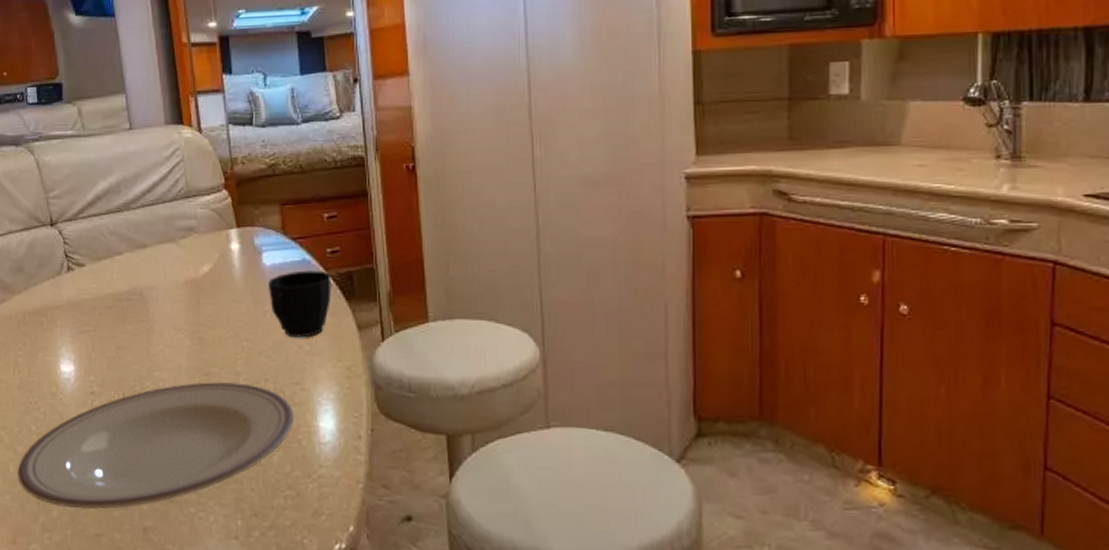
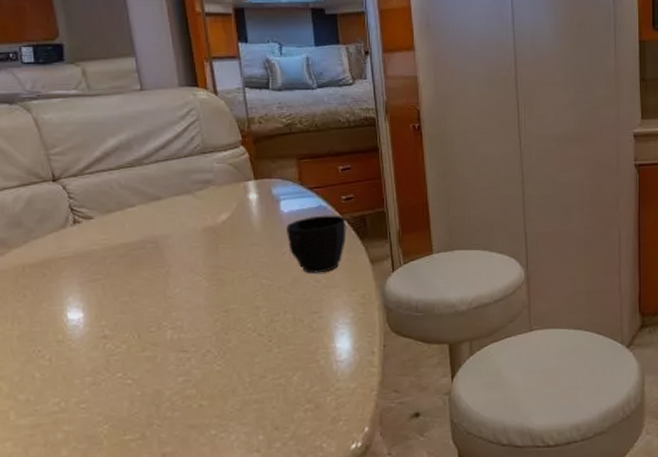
plate: present [18,381,294,509] -> none [19,315,312,447]

